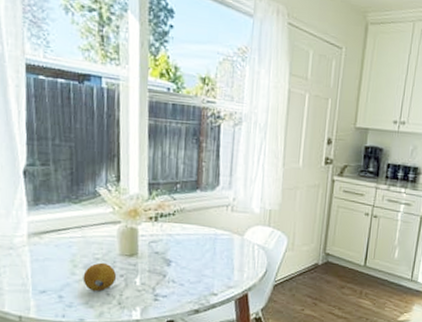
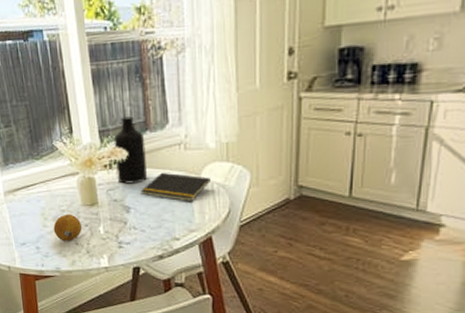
bottle: none [162,173,195,238] -> present [113,116,148,184]
notepad: none [184,230,252,260] -> present [141,172,210,202]

